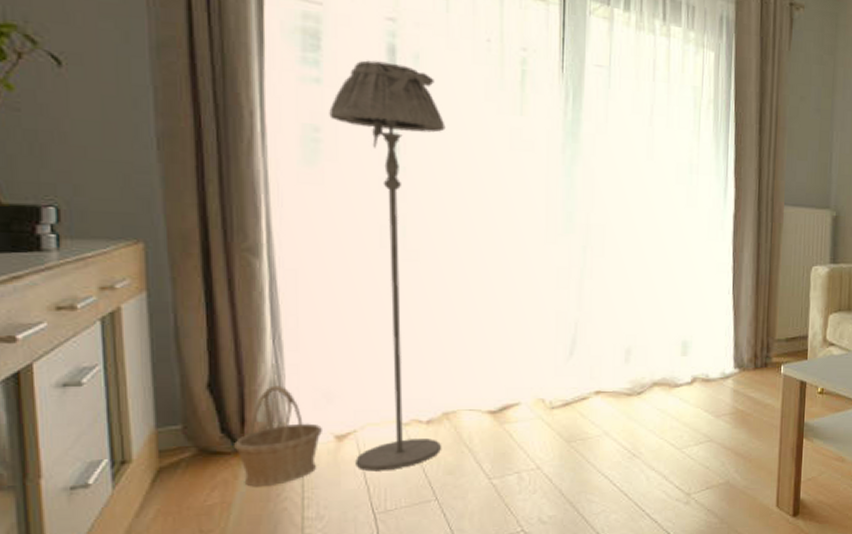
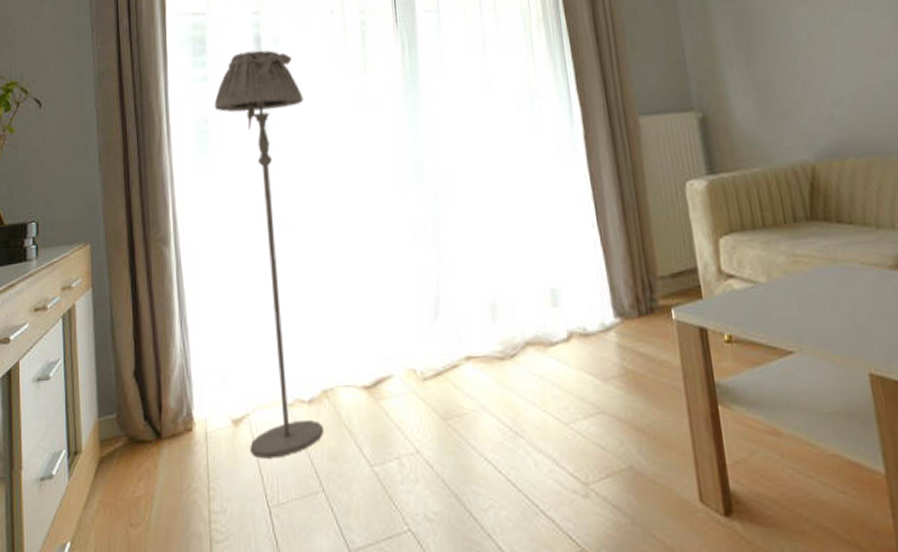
basket: present [234,385,322,487] -> none [154,369,222,477]

